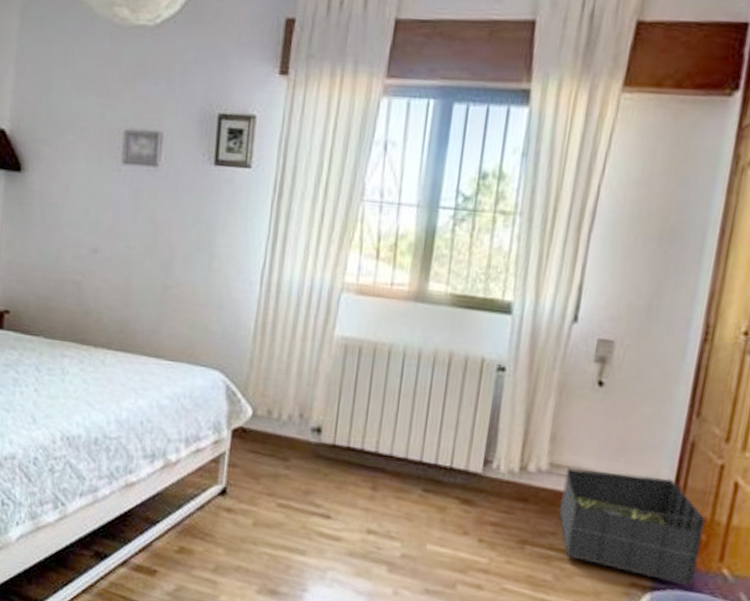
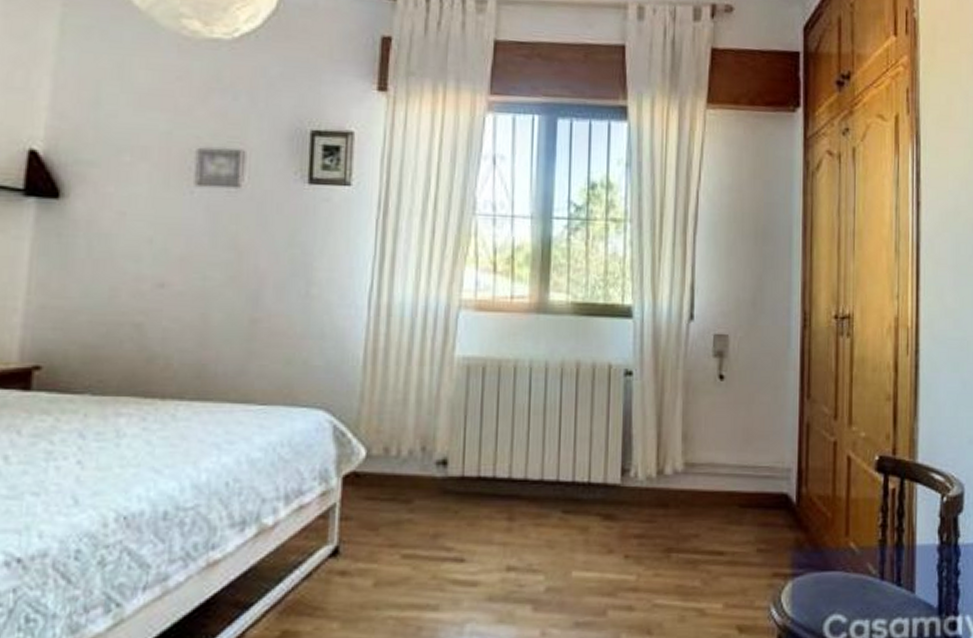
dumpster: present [558,468,707,587] -> none [698,462,830,567]

